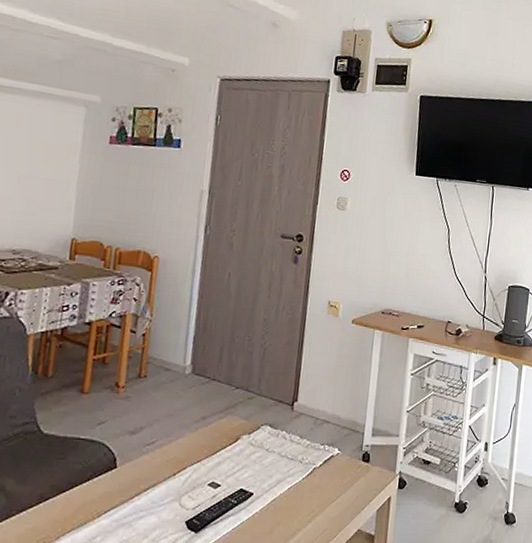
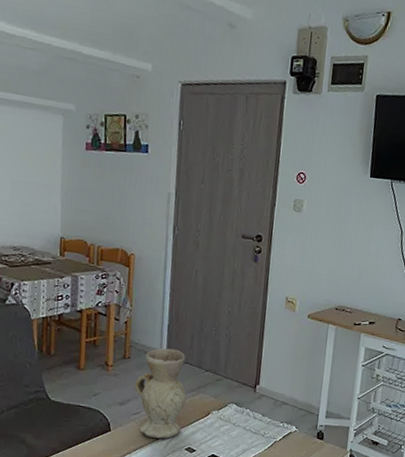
vase: none [149,363,213,474] -> present [134,348,187,439]

